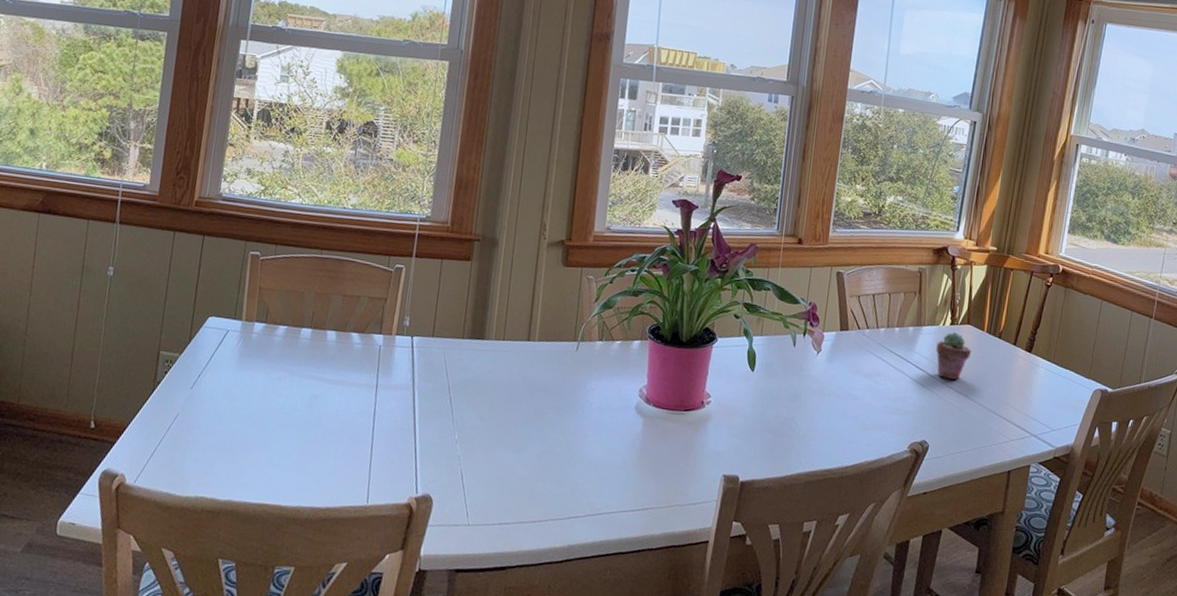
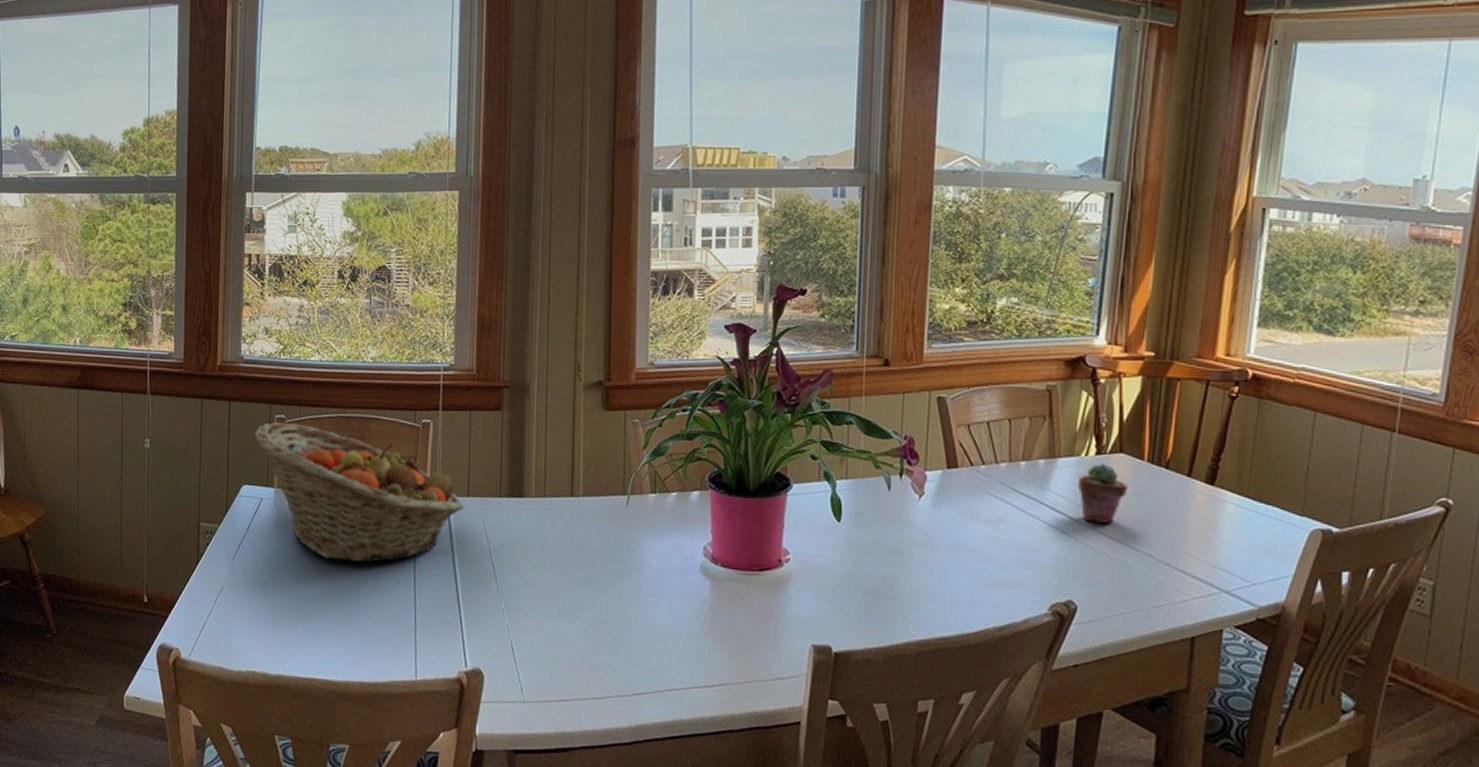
fruit basket: none [225,258,428,395] -> present [253,422,463,563]

